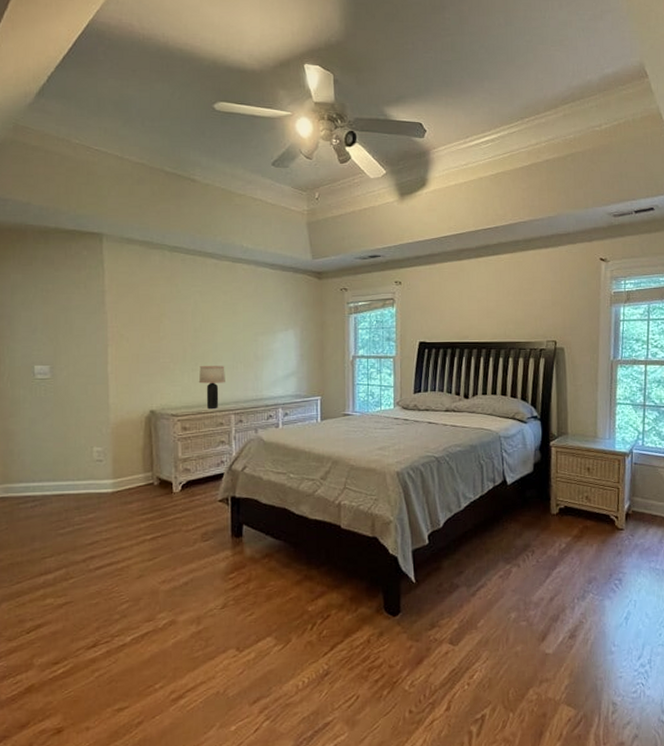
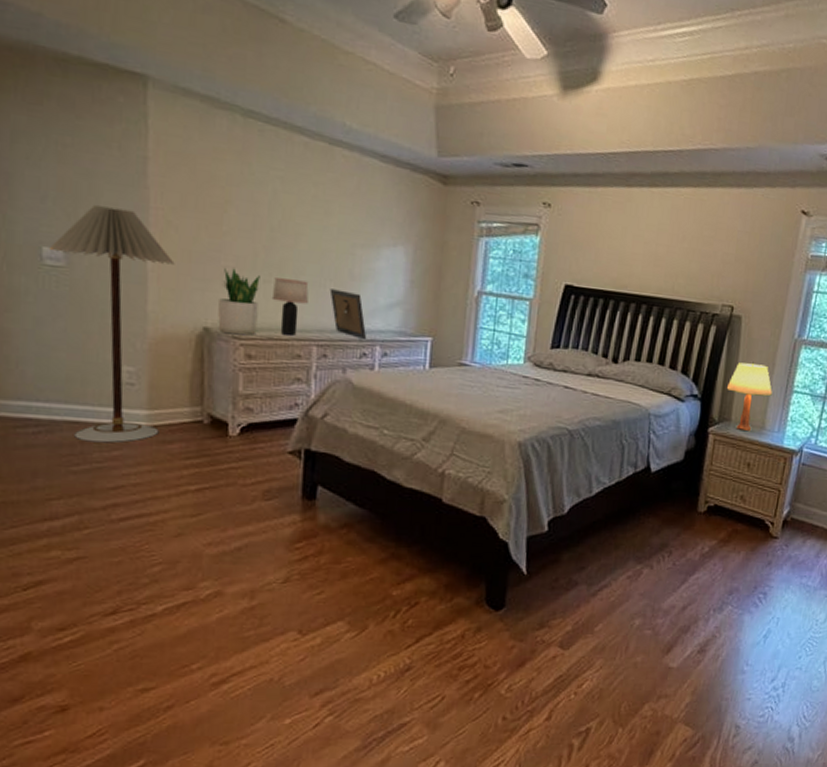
floor lamp: none [39,330,127,509] -> present [48,204,175,443]
planter: none [160,363,189,413] -> present [218,267,260,336]
picture frame: none [241,369,270,404] -> present [329,289,366,339]
table lamp: none [560,383,599,442] -> present [726,361,772,432]

